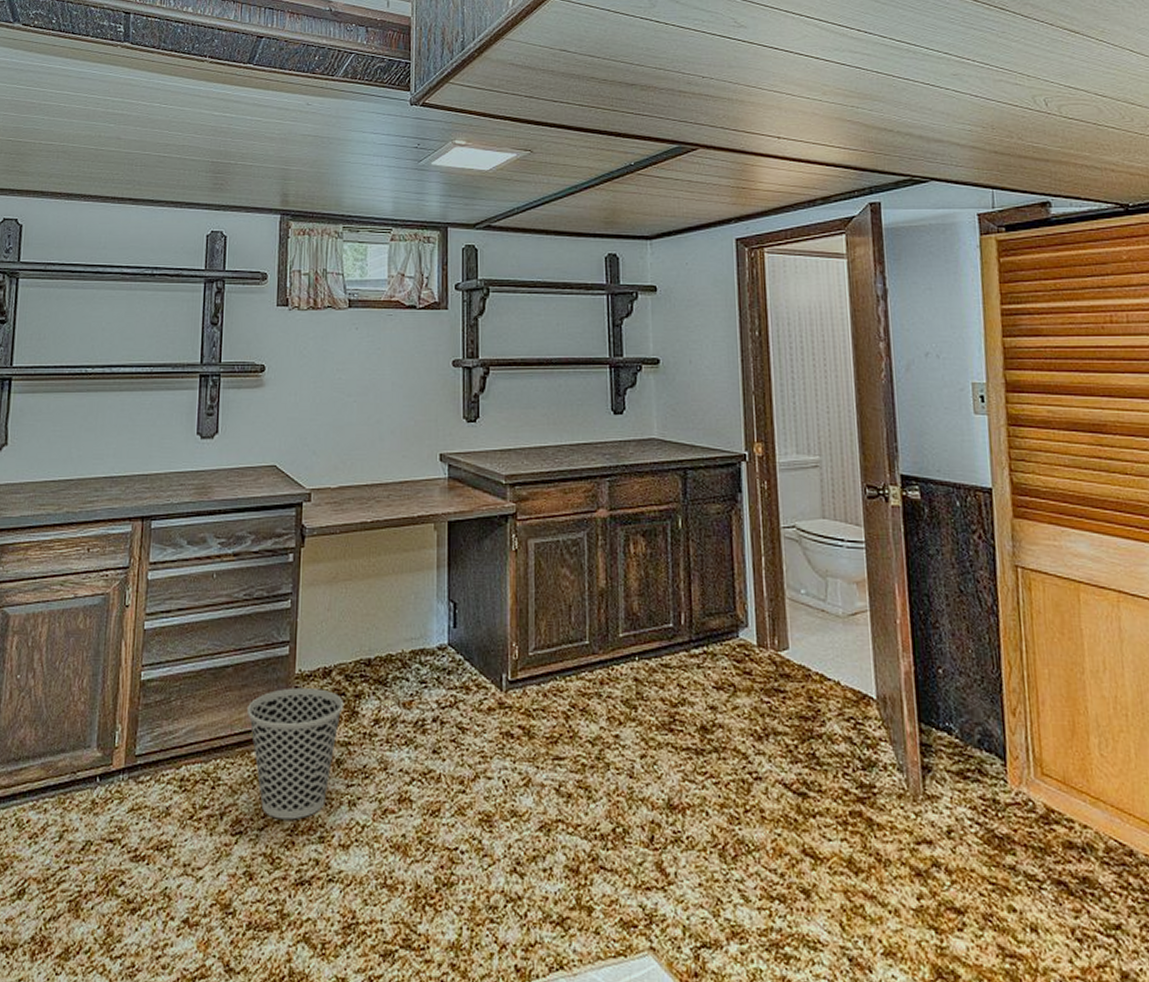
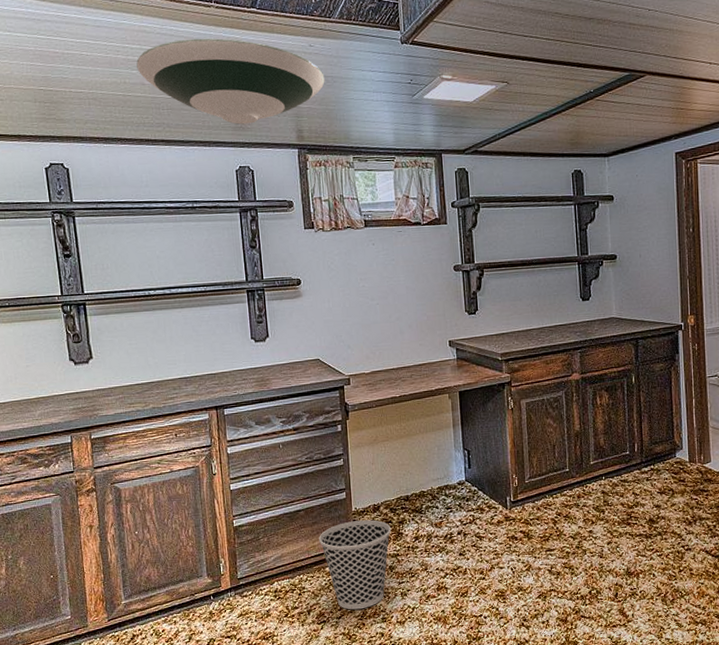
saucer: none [115,93,320,185] -> present [136,38,325,125]

